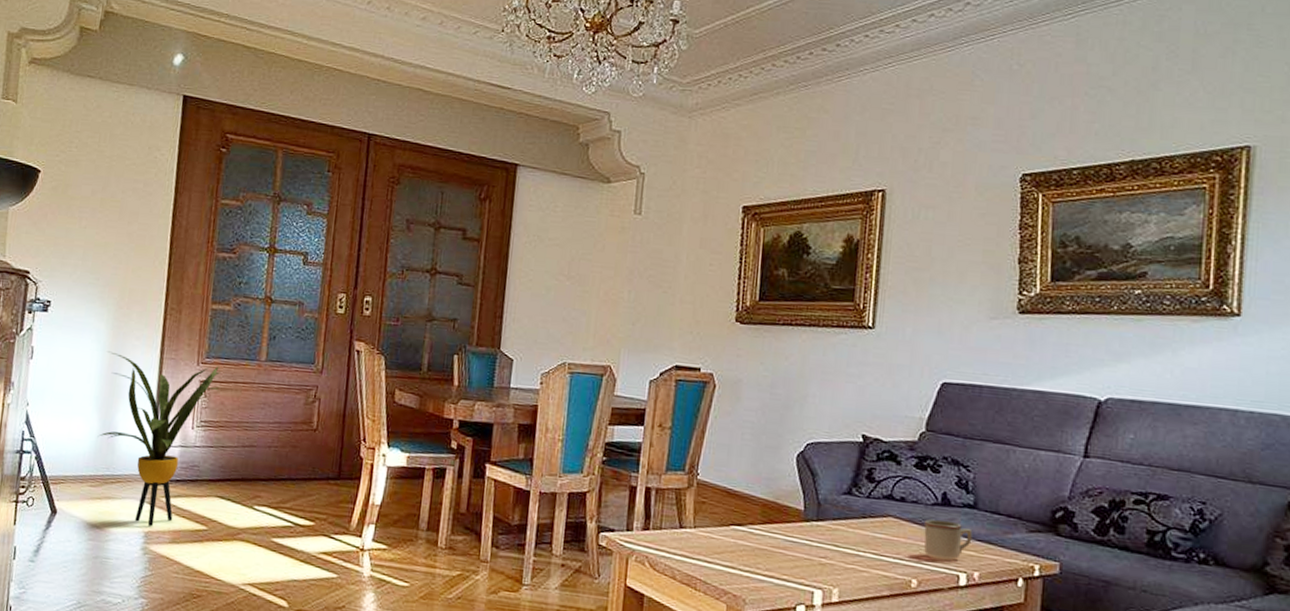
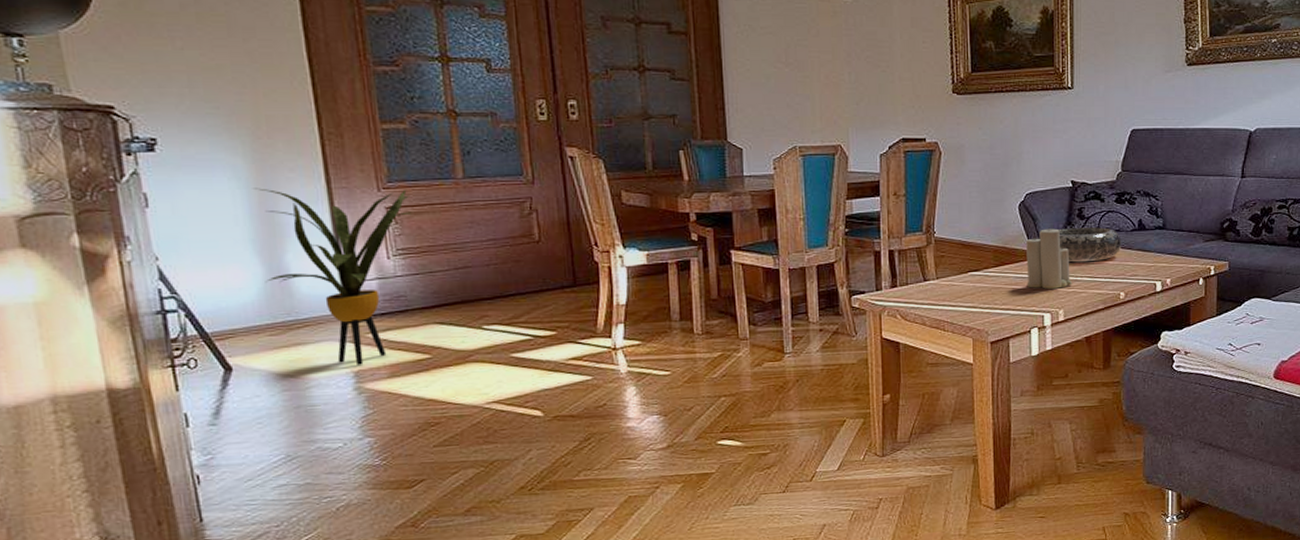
candle: none [797,486,853,562] -> present [1026,227,1073,289]
decorative bowl: none [840,490,919,536] -> present [1059,227,1122,263]
mug: present [923,519,973,561] -> none [1127,241,1164,274]

